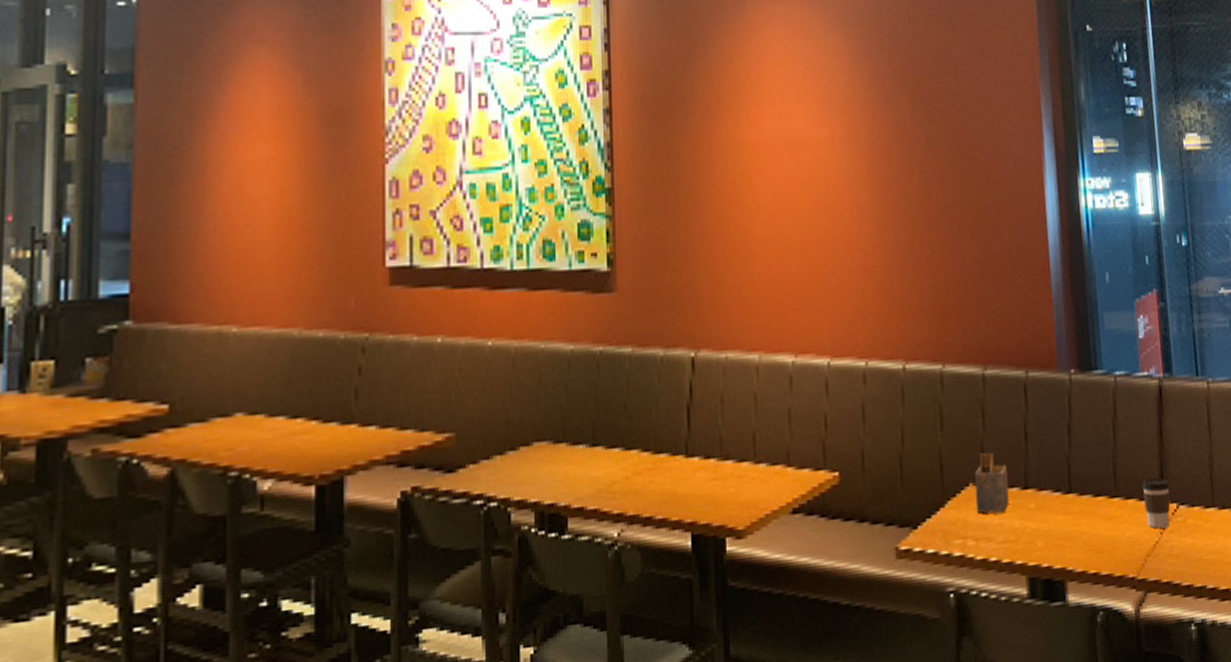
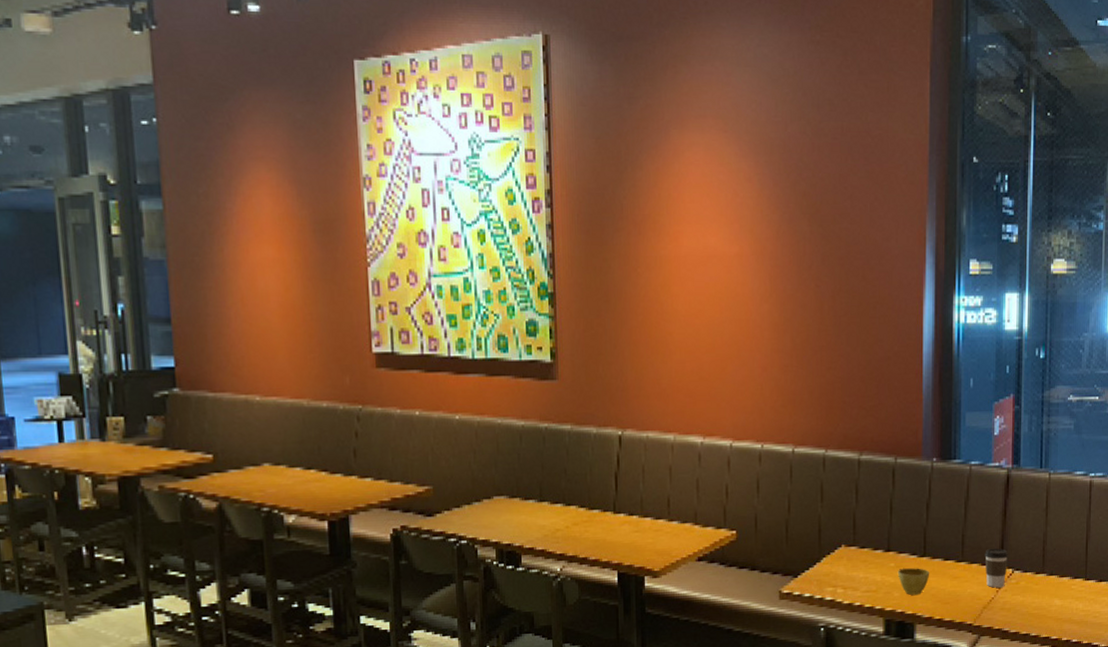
napkin holder: present [975,452,1009,514] -> none [846,521,873,569]
flower pot: none [1040,508,1079,544] -> present [898,568,930,595]

